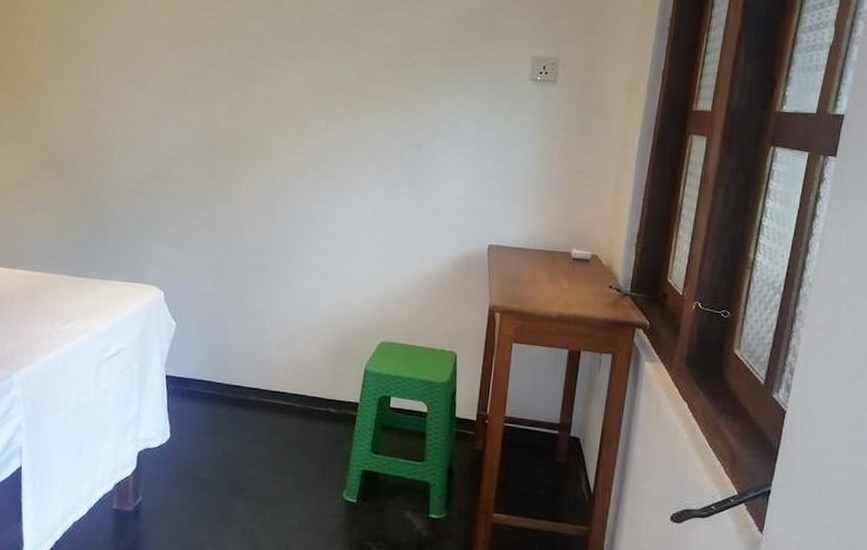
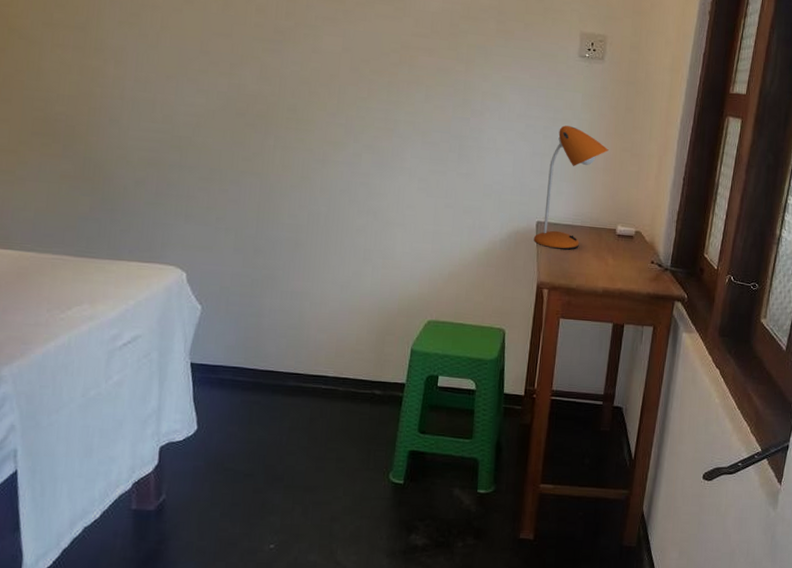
desk lamp: none [485,149,562,274] -> present [533,125,609,250]

